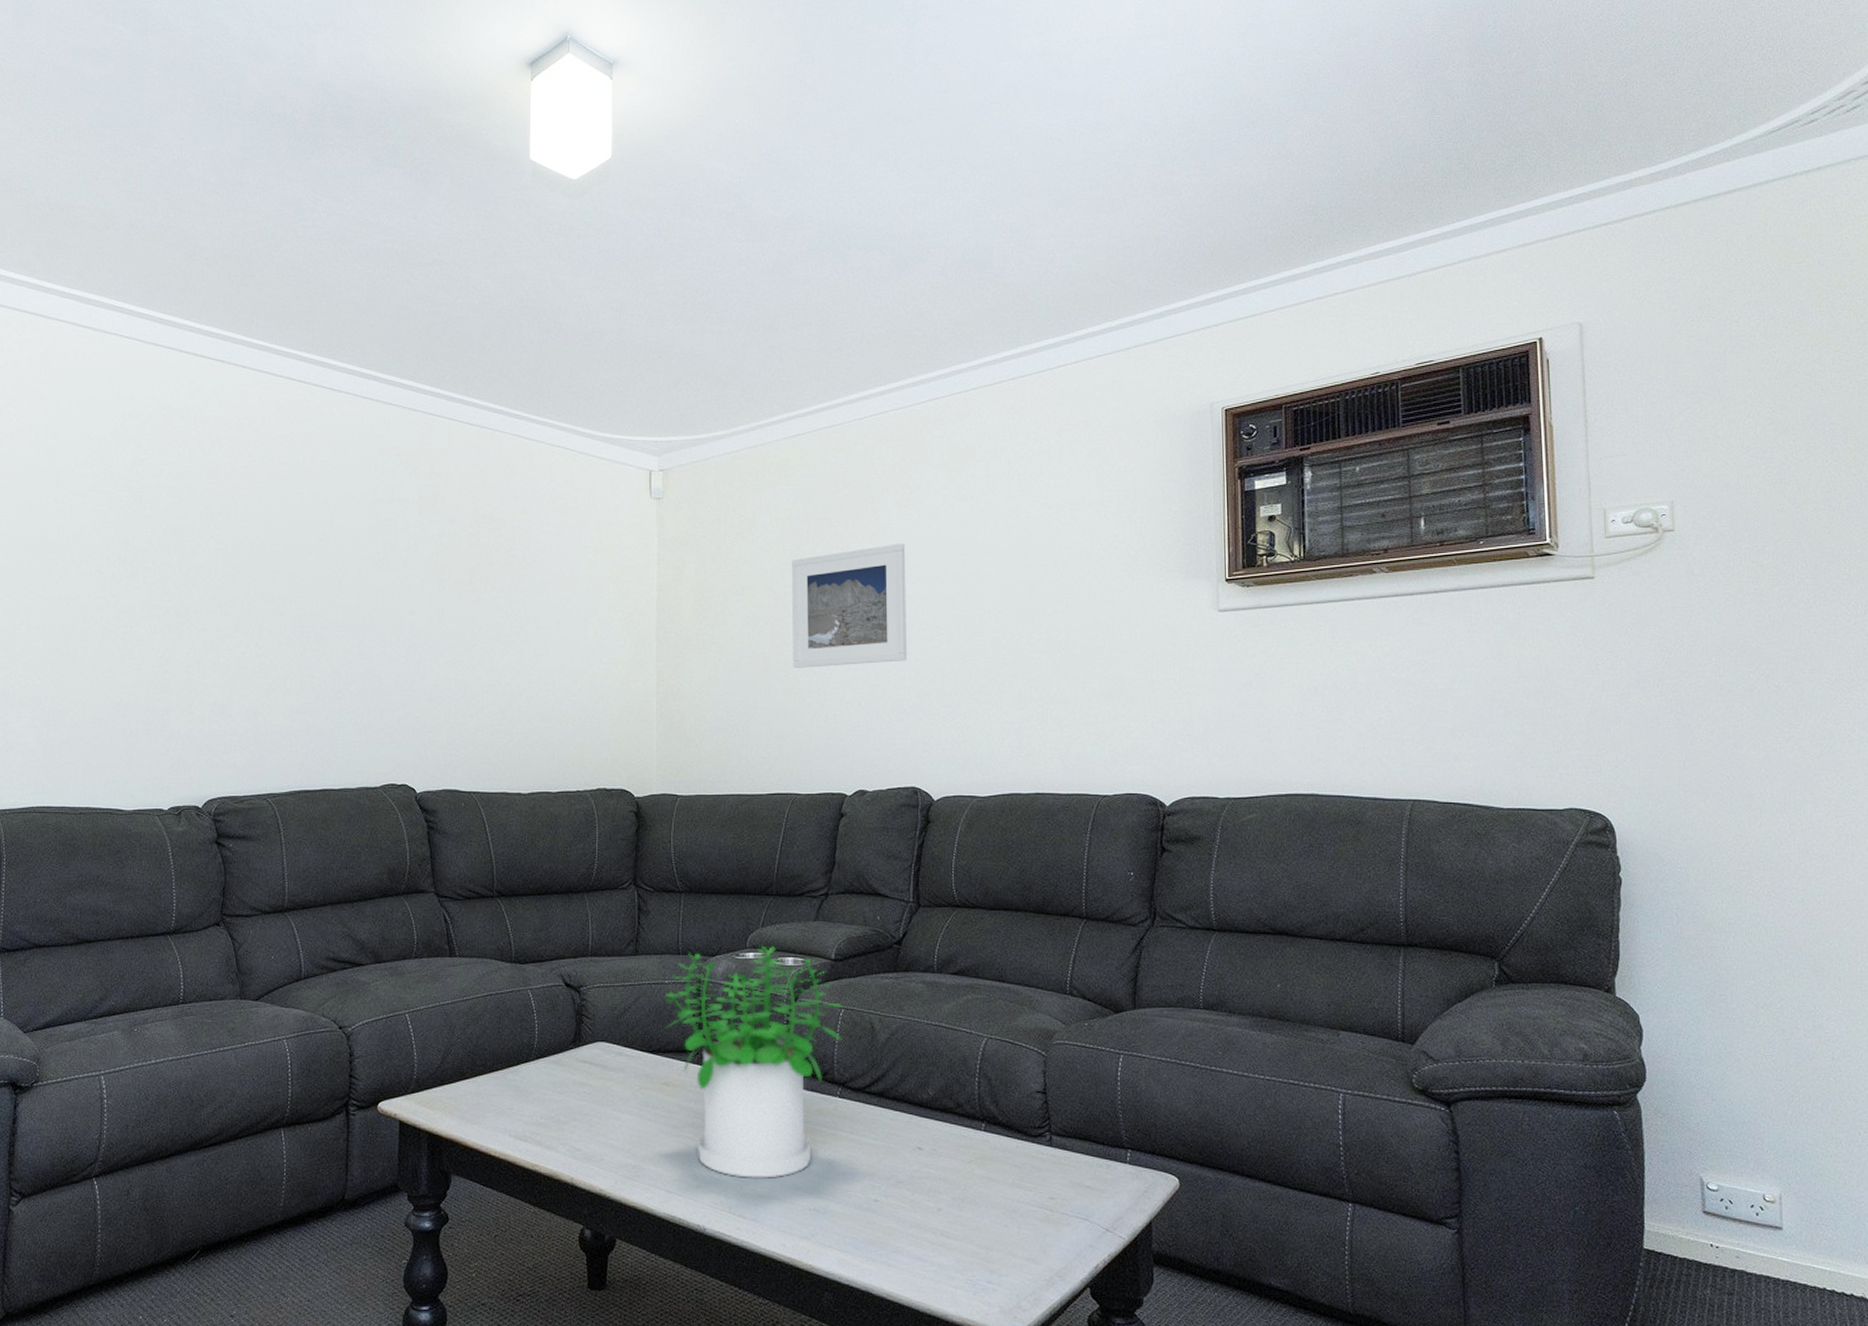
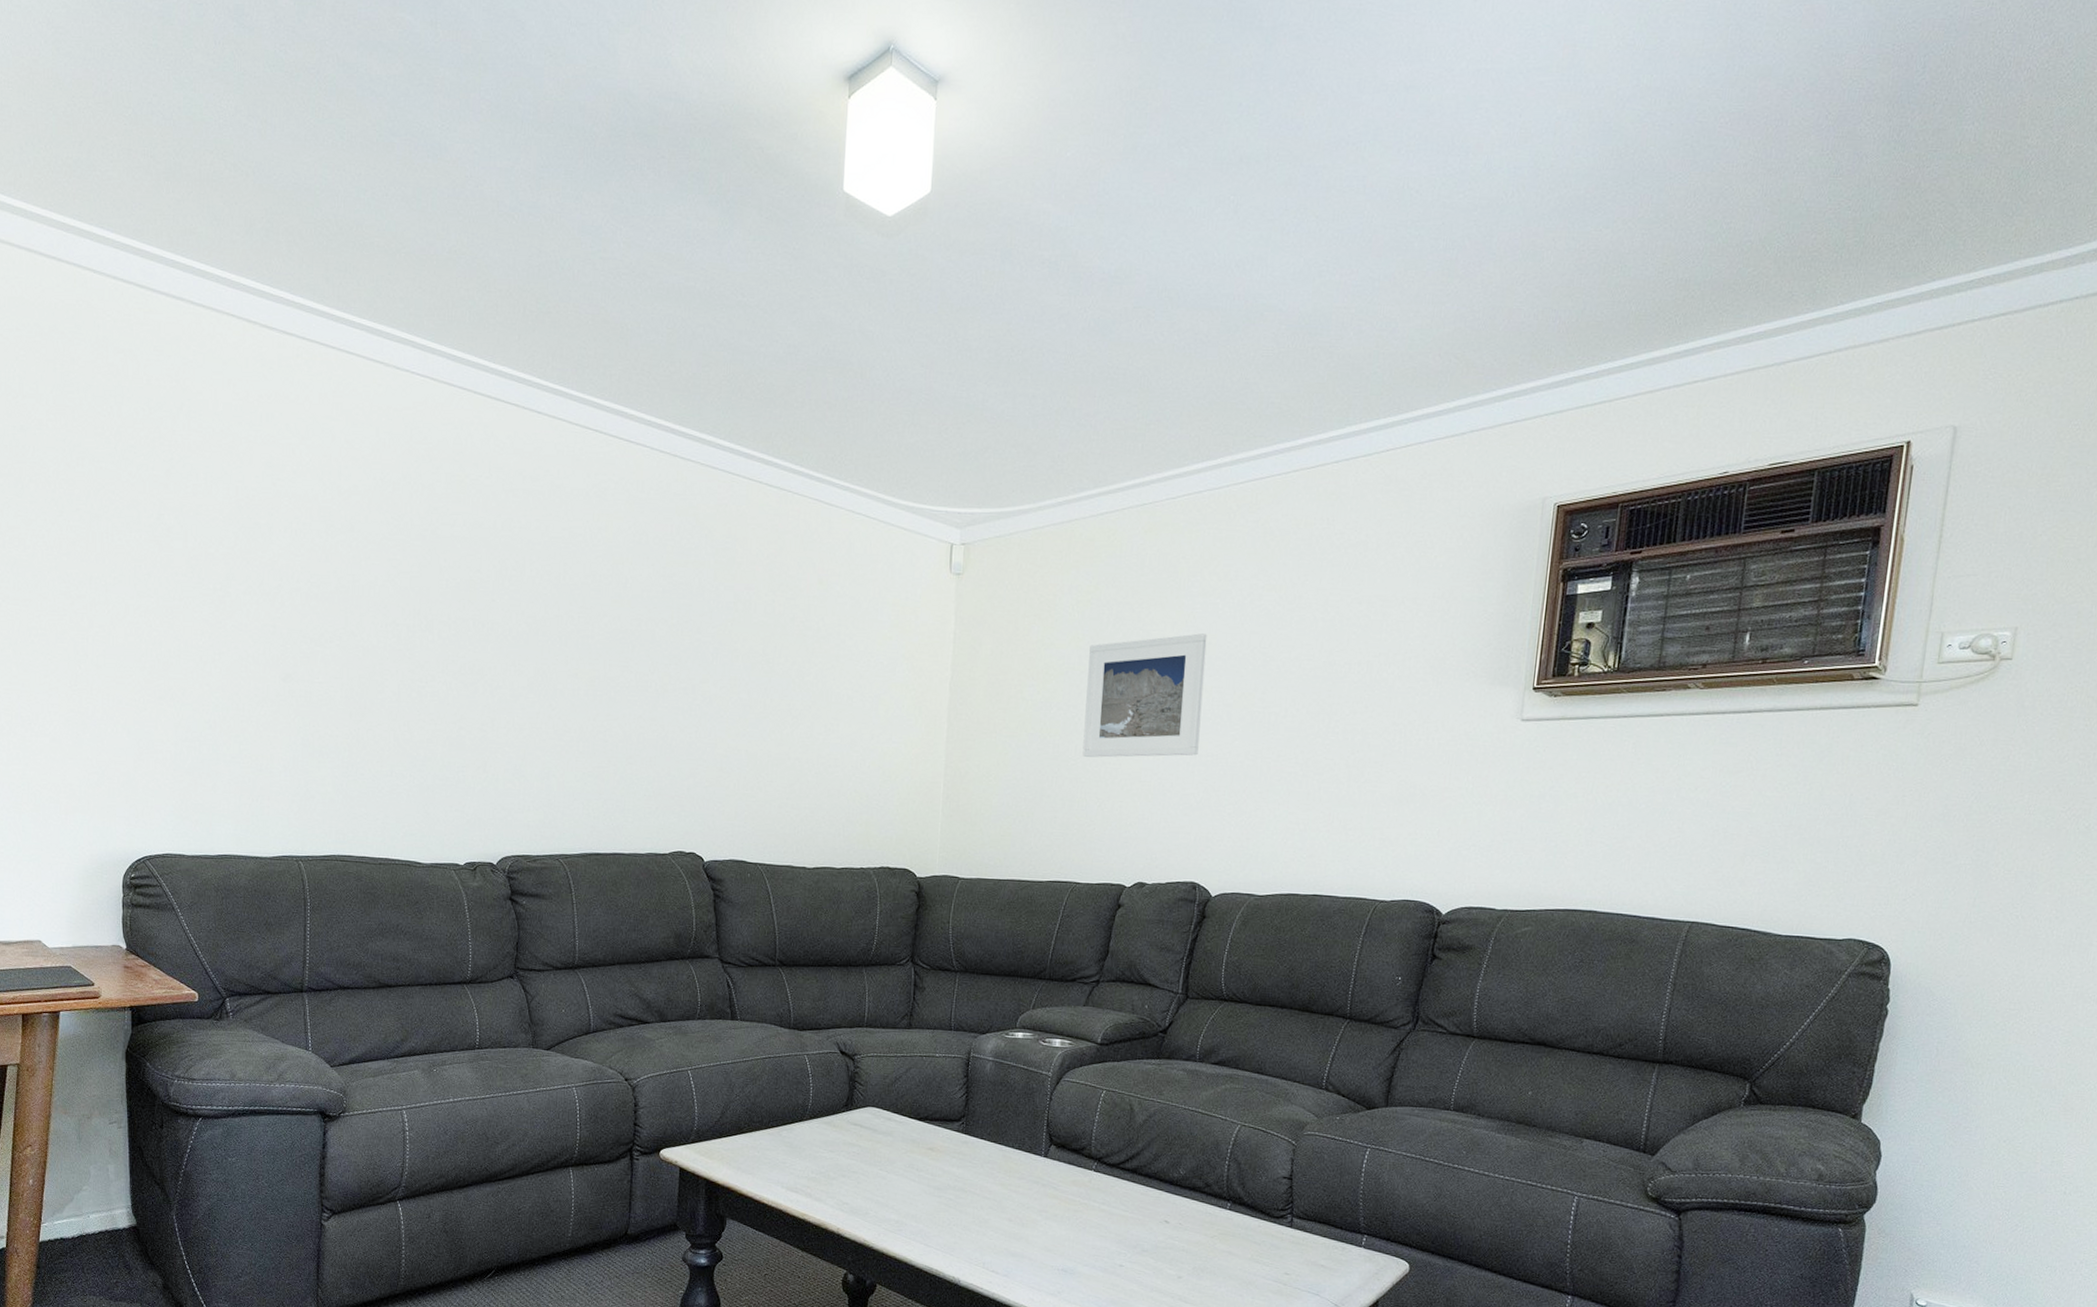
potted plant: present [664,945,843,1178] -> none [934,1026,1105,1240]

